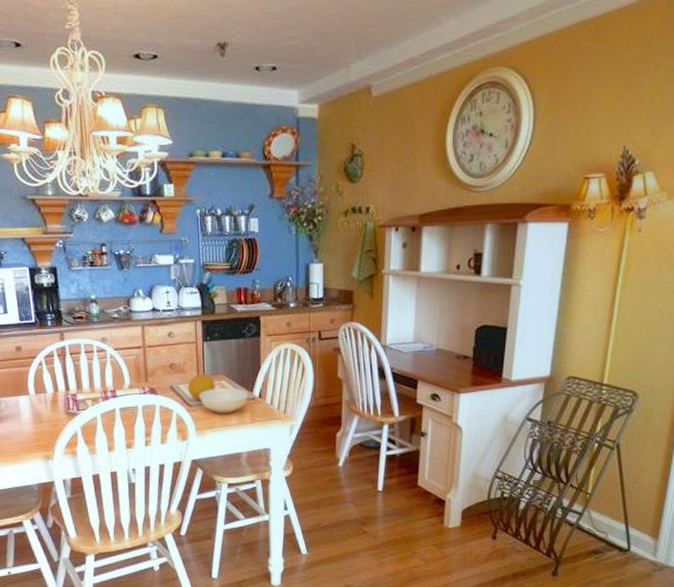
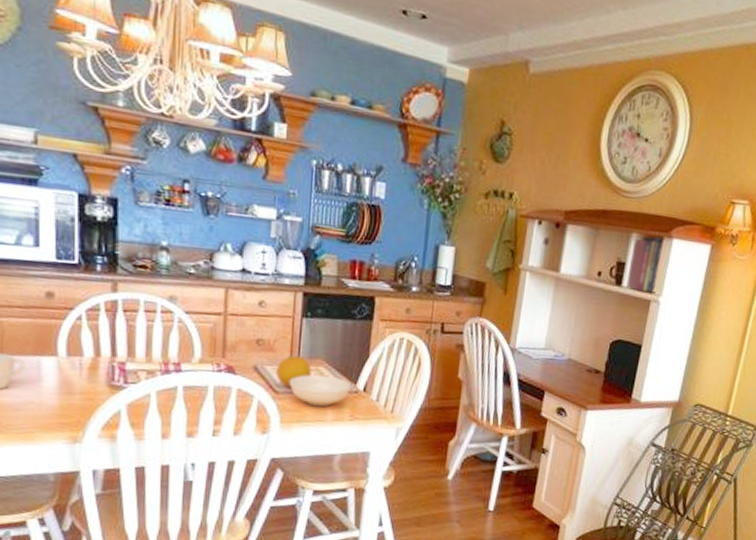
books: none [486,224,520,278] -> present [626,236,665,293]

